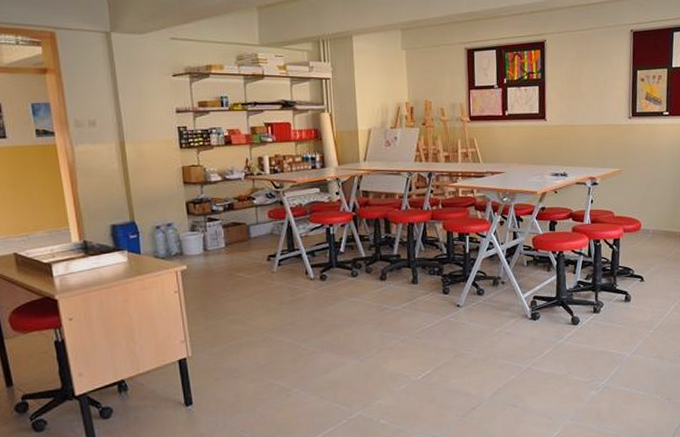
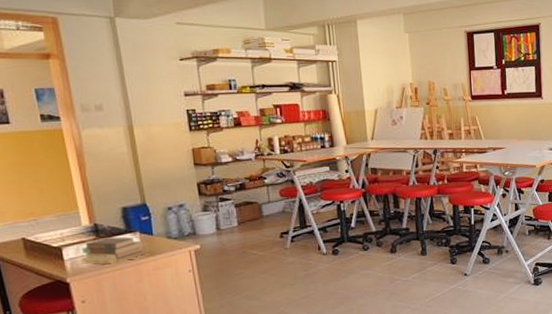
books: none [68,254,131,283] -> present [80,236,143,265]

